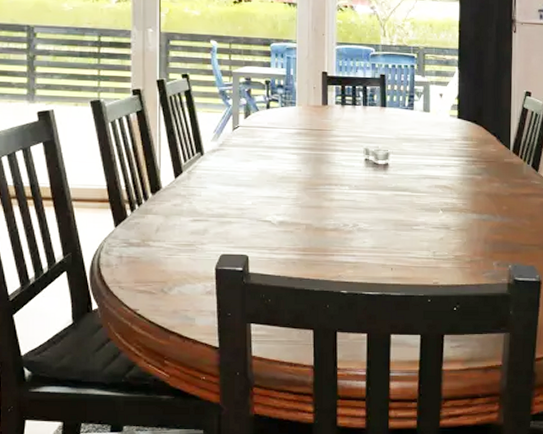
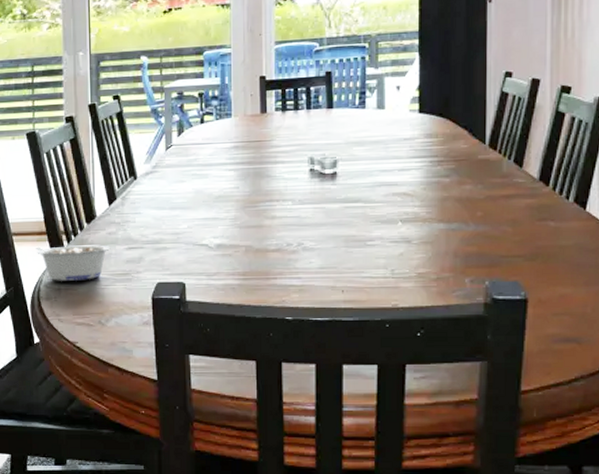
legume: none [97,214,175,249] -> present [36,245,110,281]

